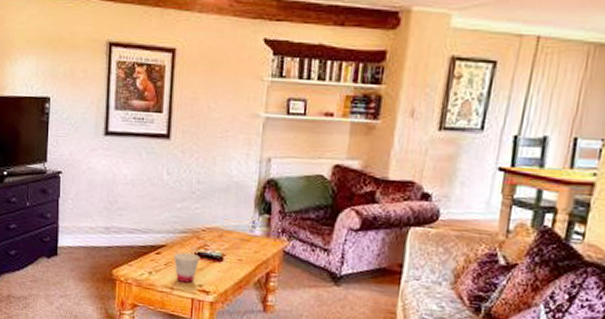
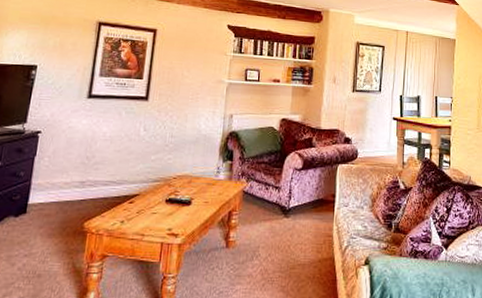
cup: present [174,252,200,283] -> none [146,200,171,228]

